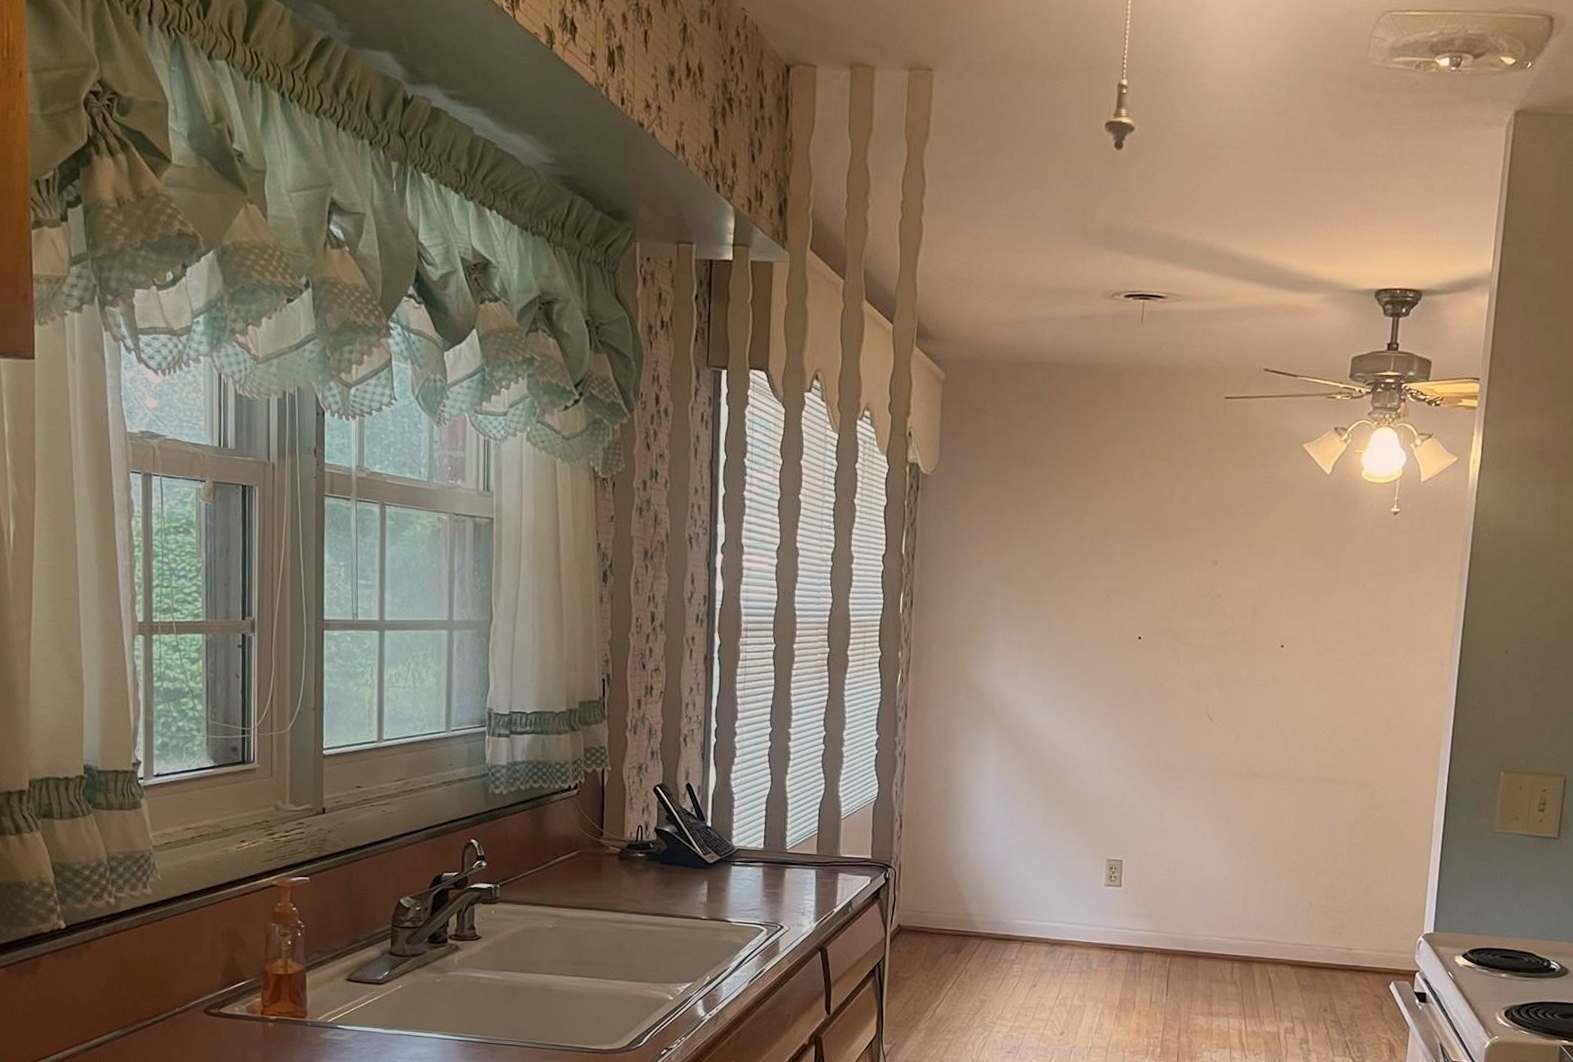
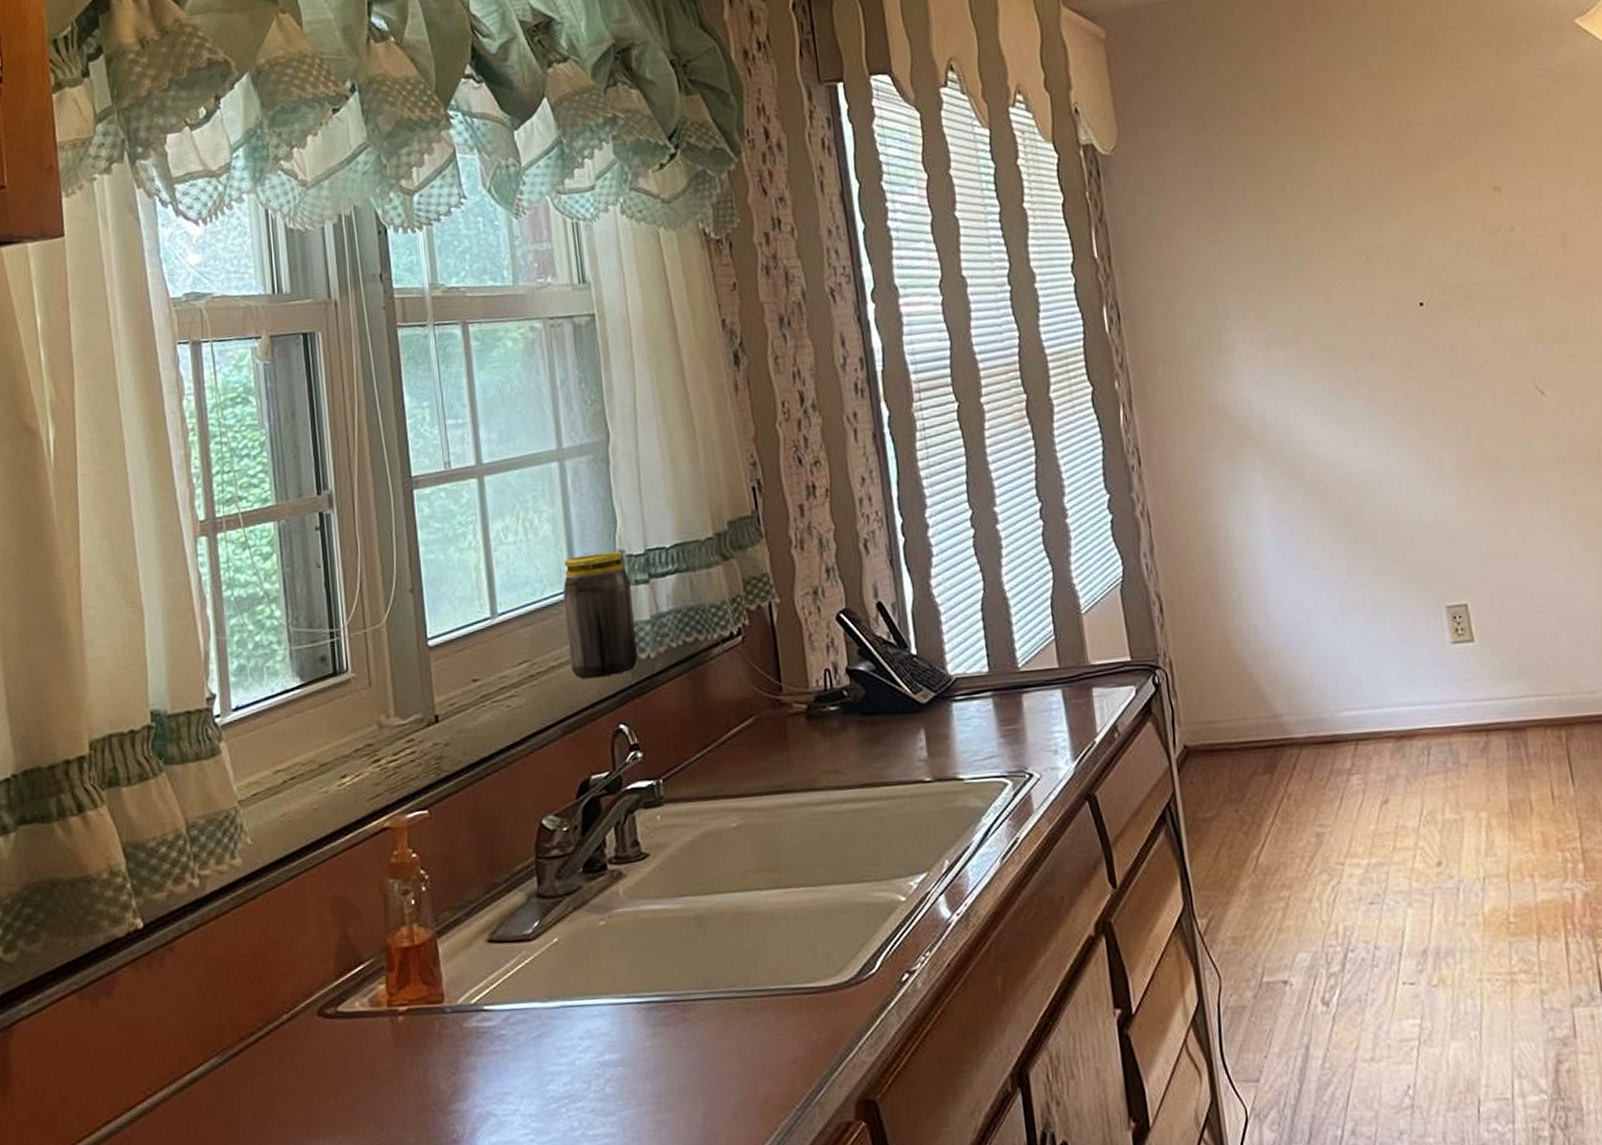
jar: none [437,706,495,802] -> present [562,551,638,678]

